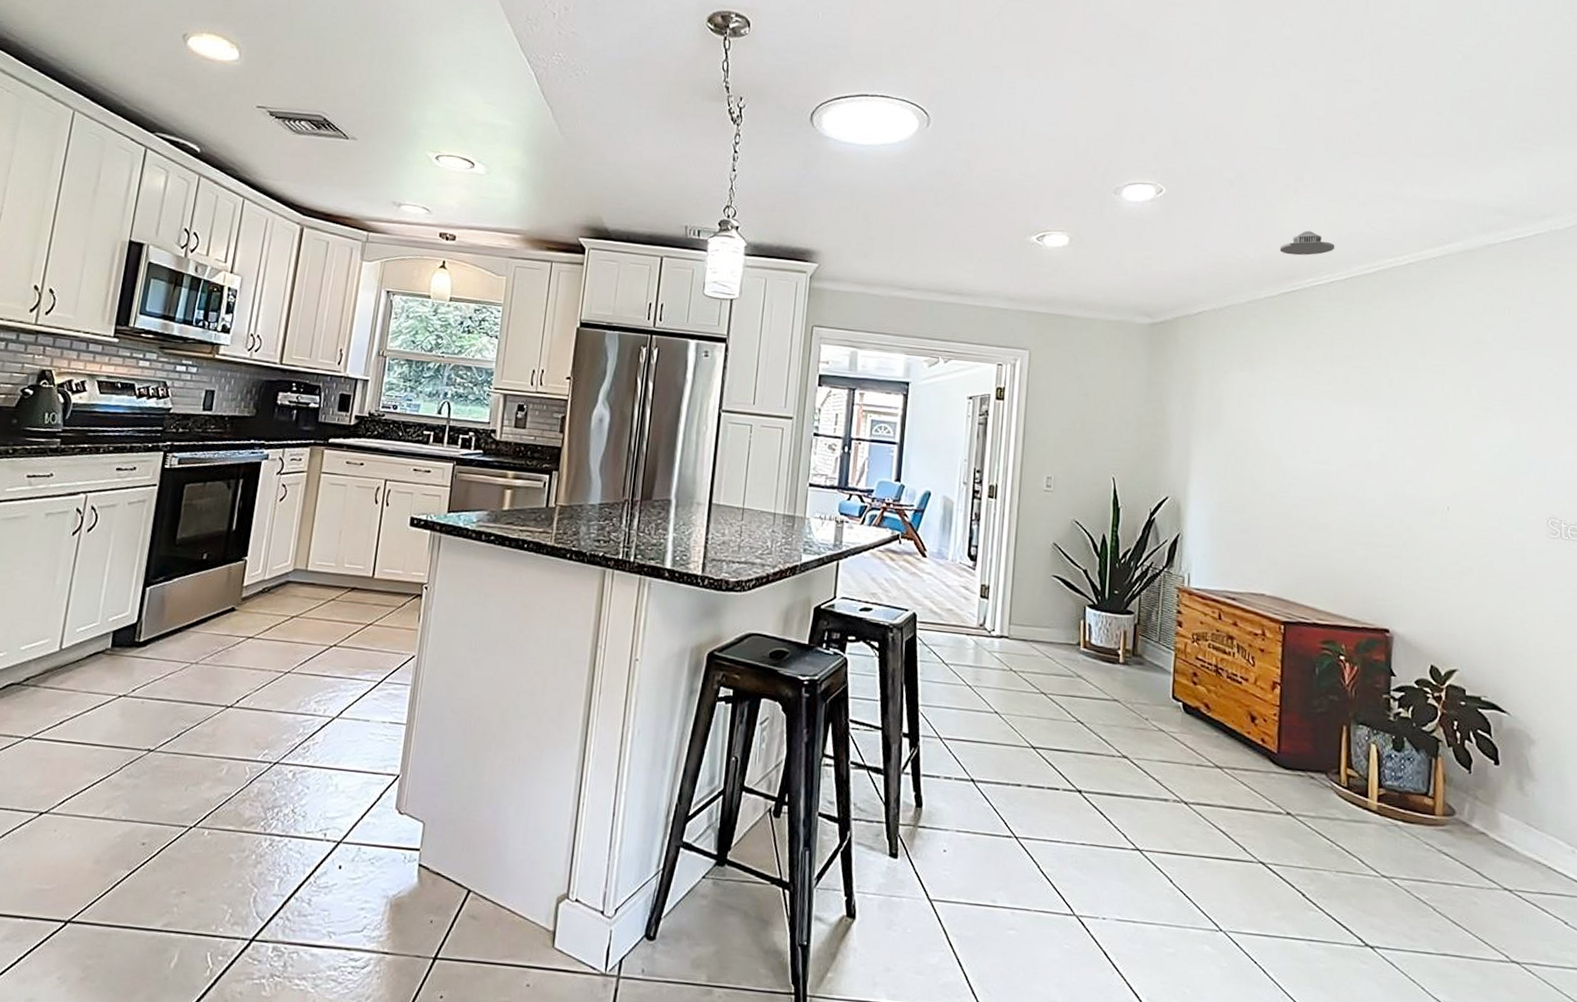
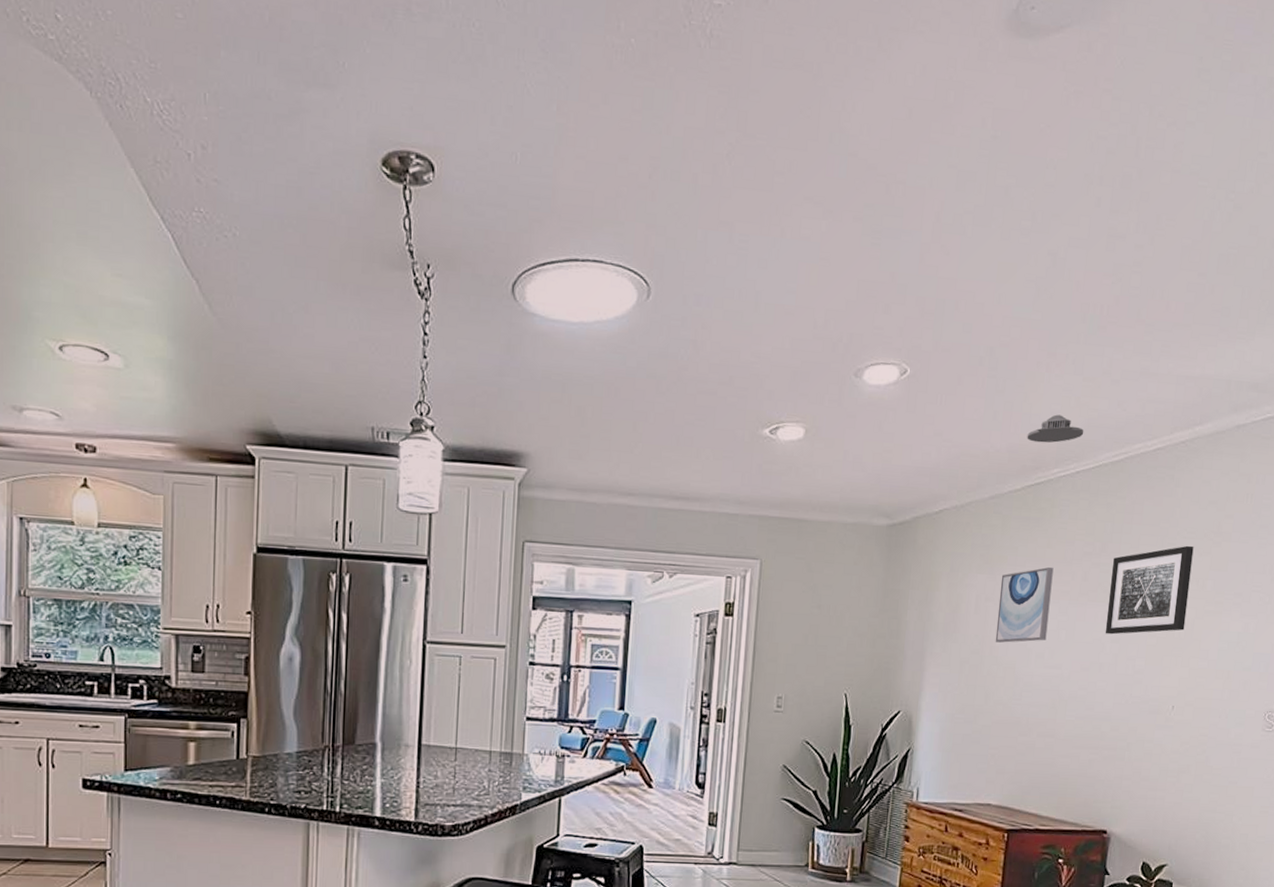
wall art: none [1260,368,1314,437] -> present [995,567,1054,643]
wall art: none [1371,352,1455,434] -> present [1105,545,1194,635]

